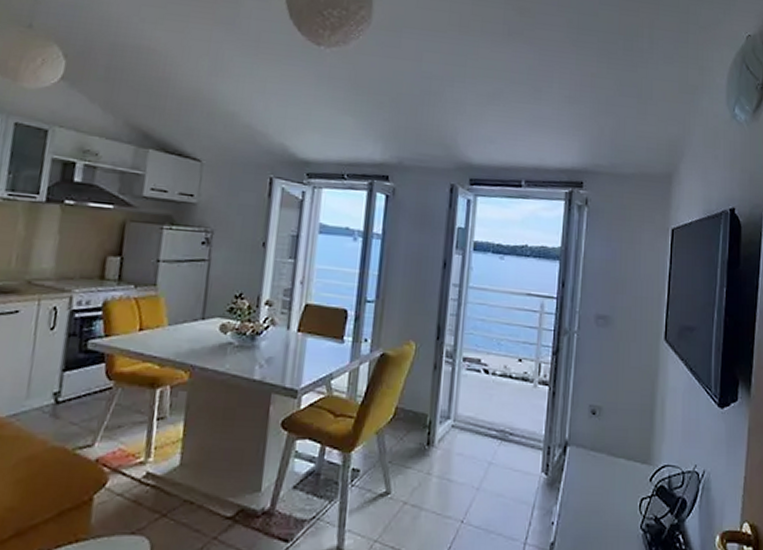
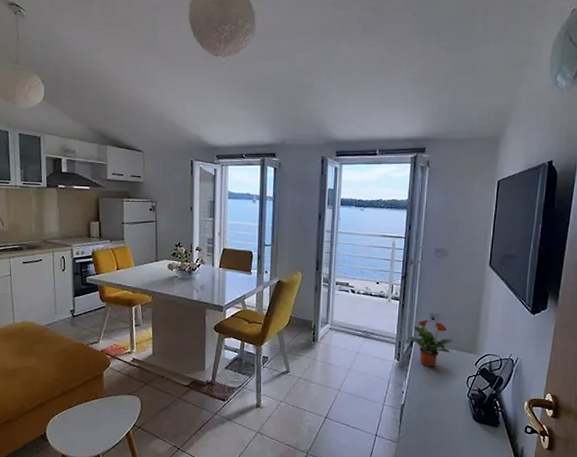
potted plant: none [560,414,621,484] -> present [408,320,453,367]

